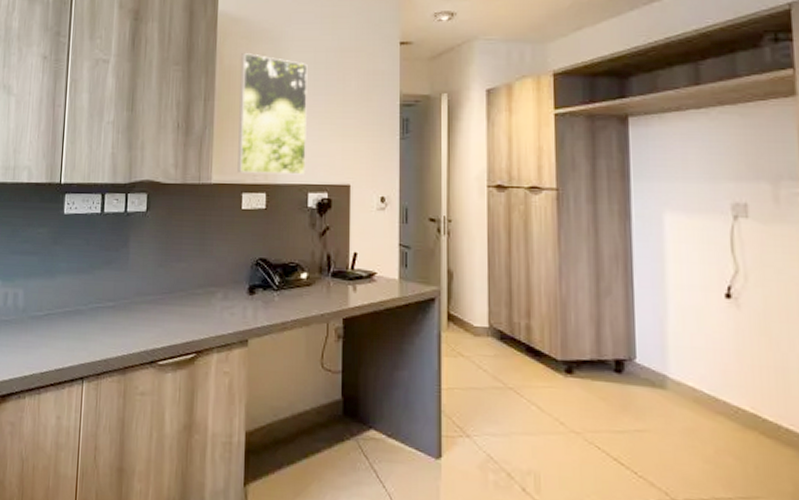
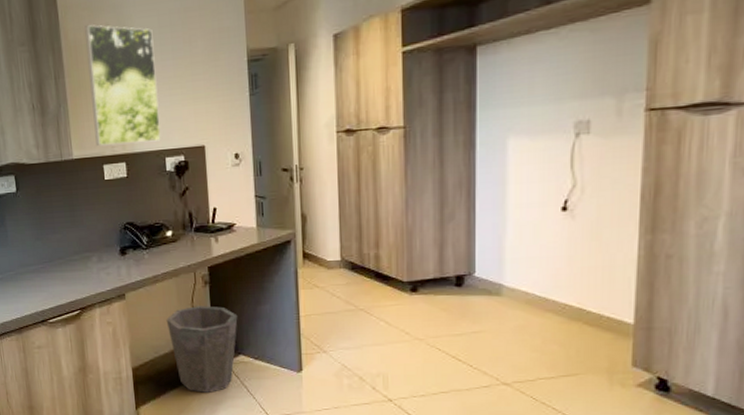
waste bin: none [291,363,372,475] -> present [166,306,238,394]

